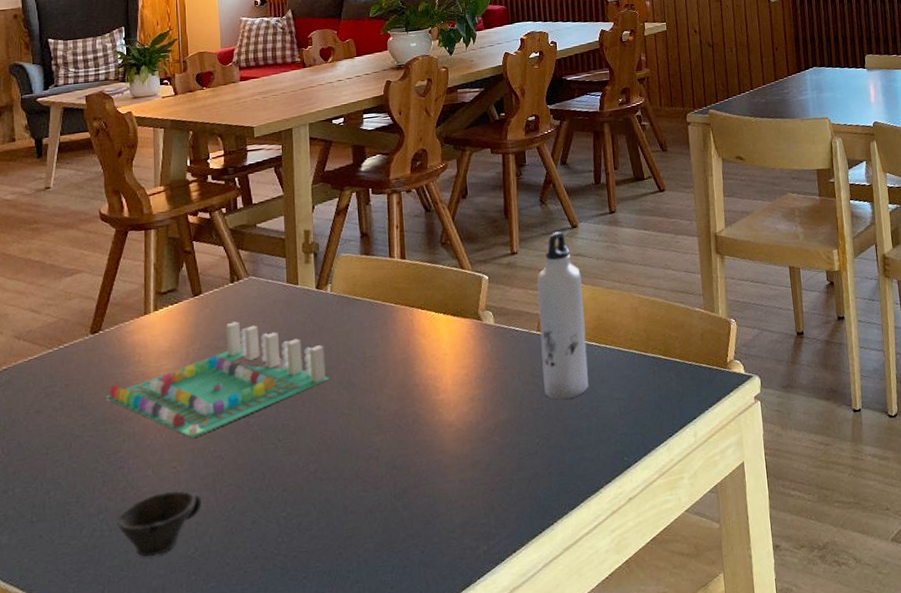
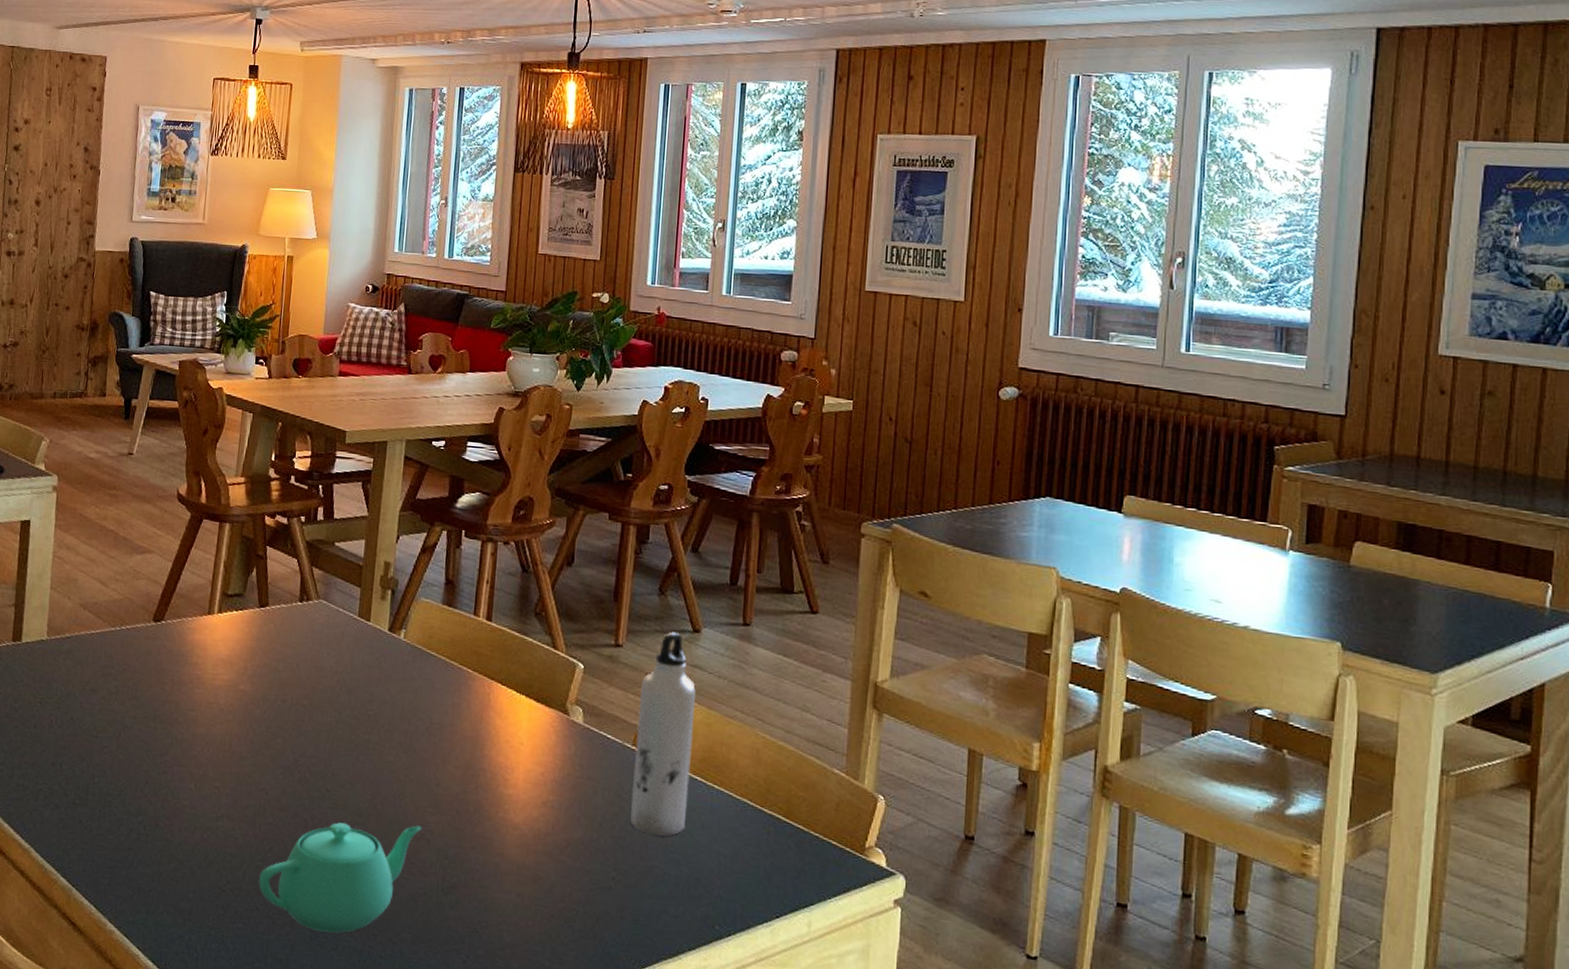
board game: present [105,321,330,438] -> none [158,645,390,762]
cup: present [117,490,201,557] -> none [154,810,240,877]
teapot: none [226,447,370,568] -> present [258,822,422,933]

